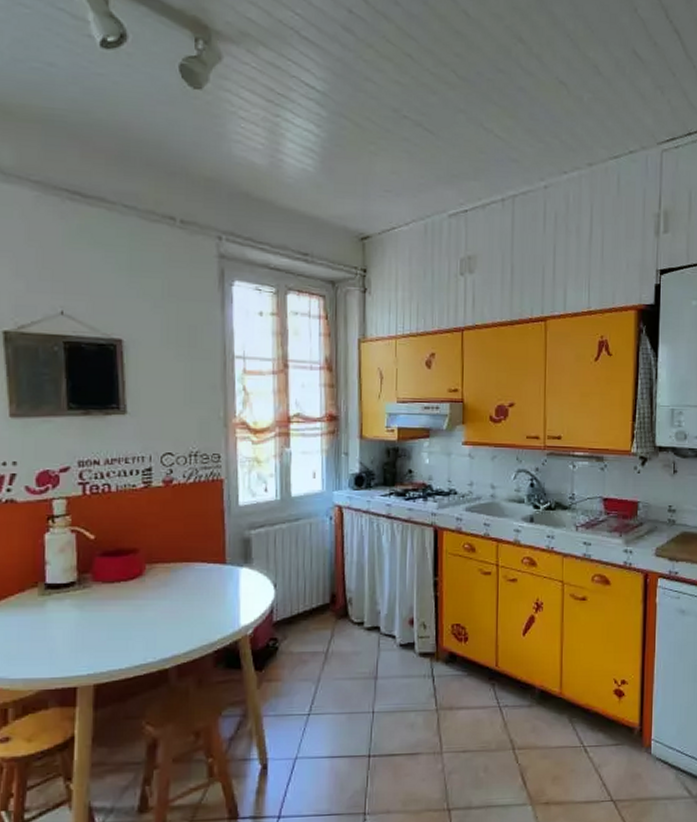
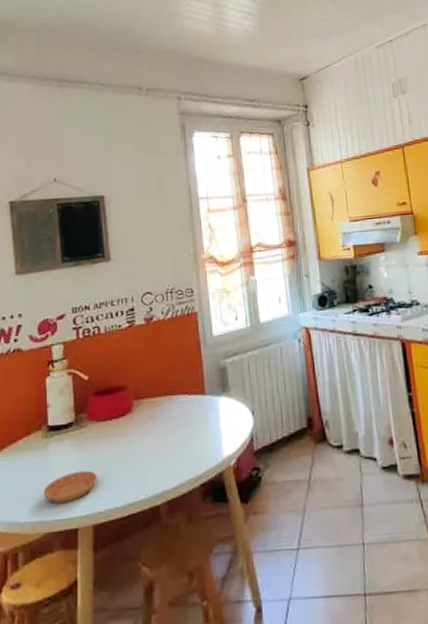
saucer: none [38,631,101,662] -> present [43,470,97,504]

